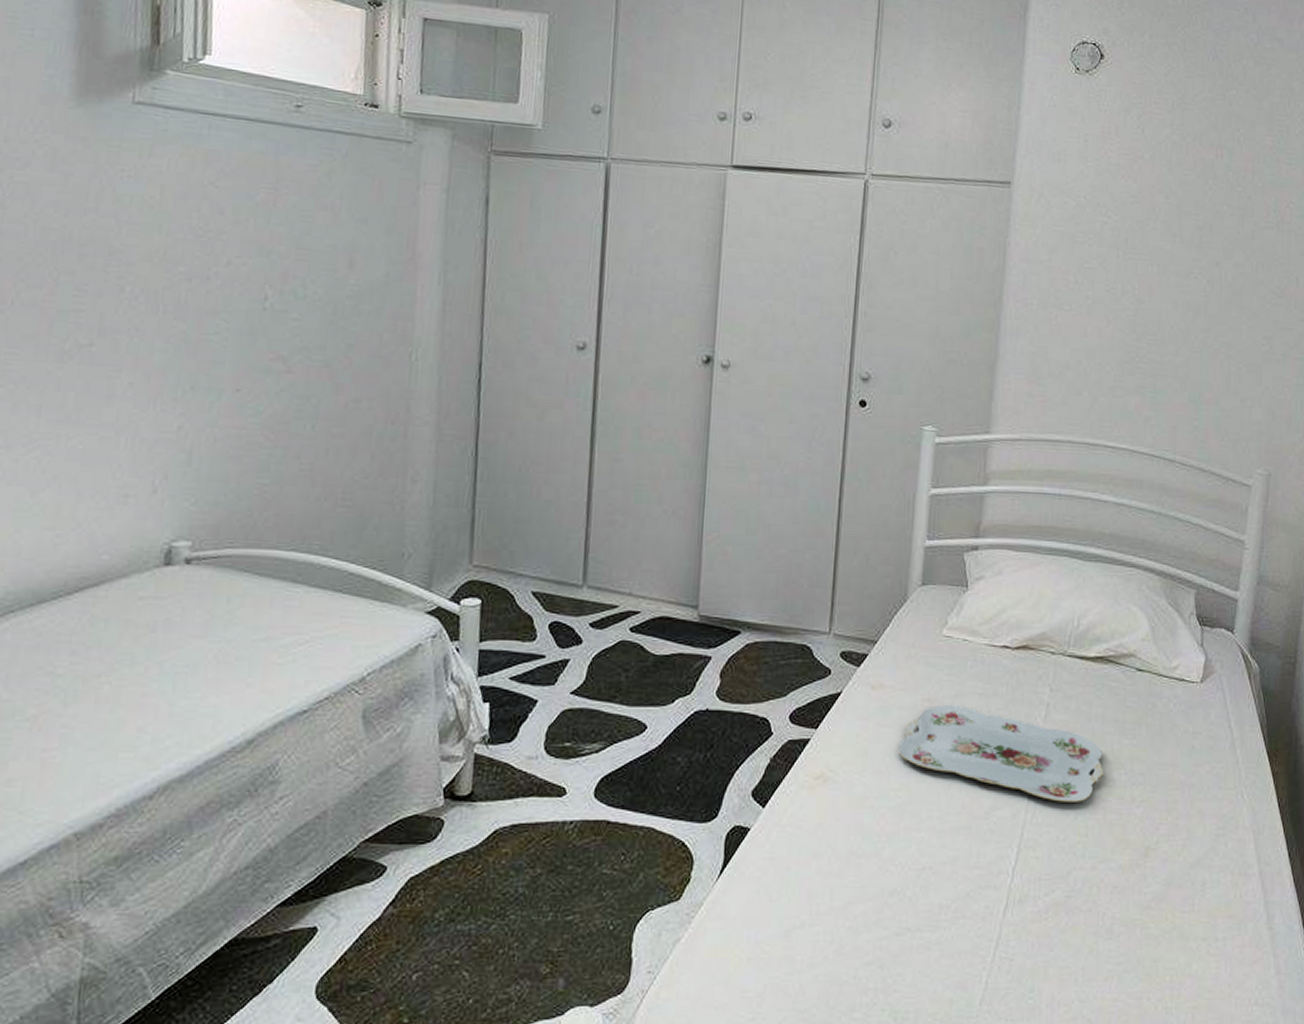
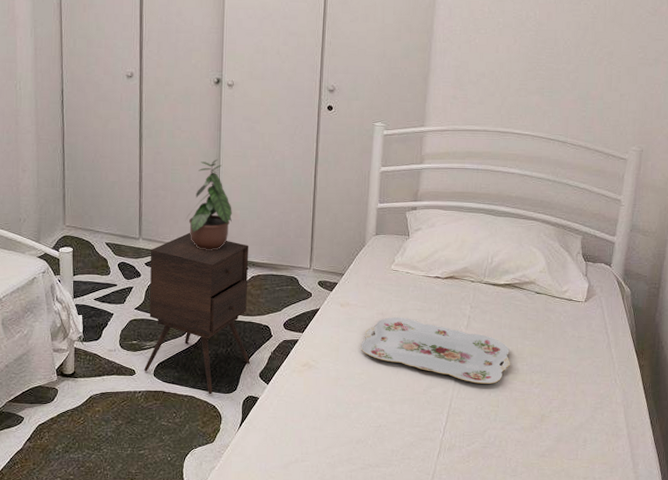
side table: none [580,578,743,825] -> present [144,232,250,395]
potted plant: none [653,471,721,605] -> present [186,159,232,250]

